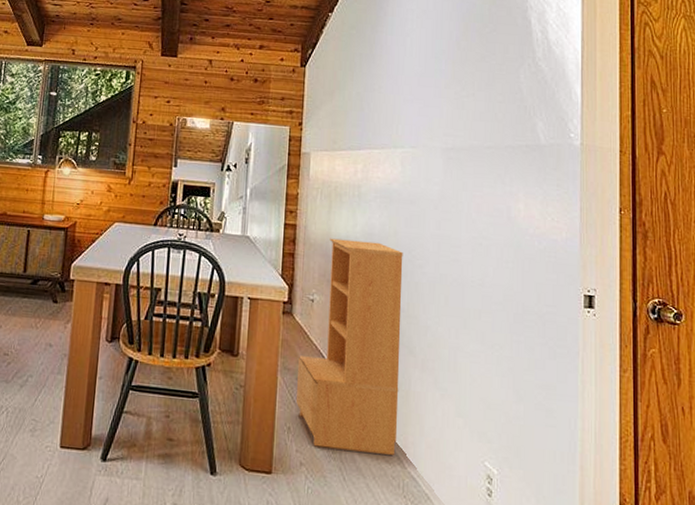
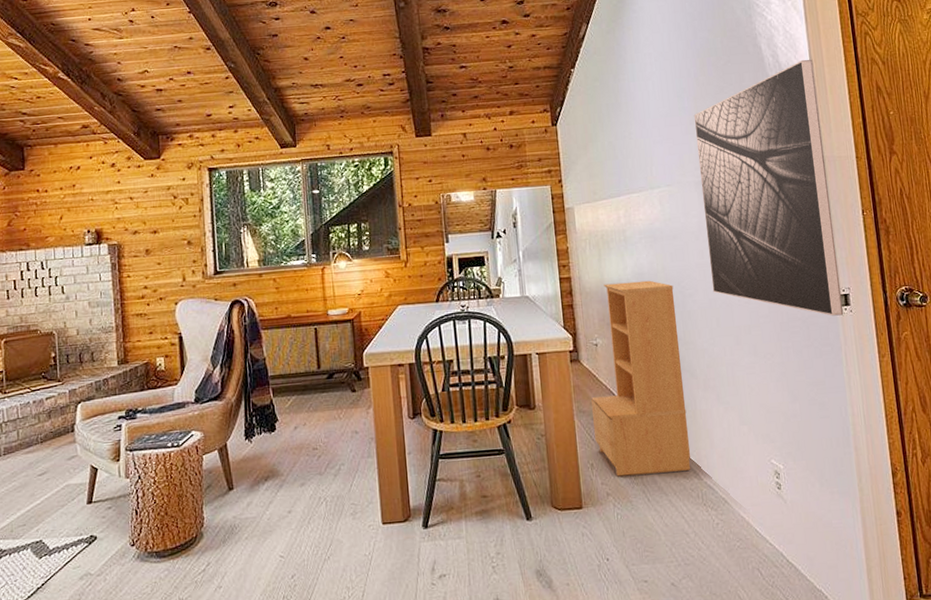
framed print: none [445,40,586,318] -> present [693,59,844,316]

